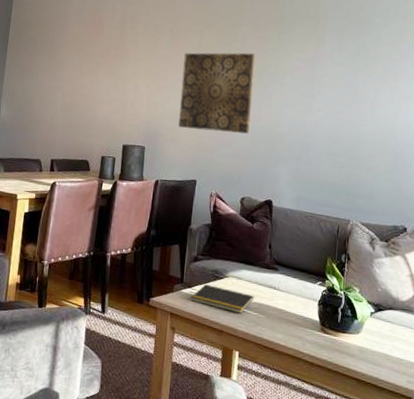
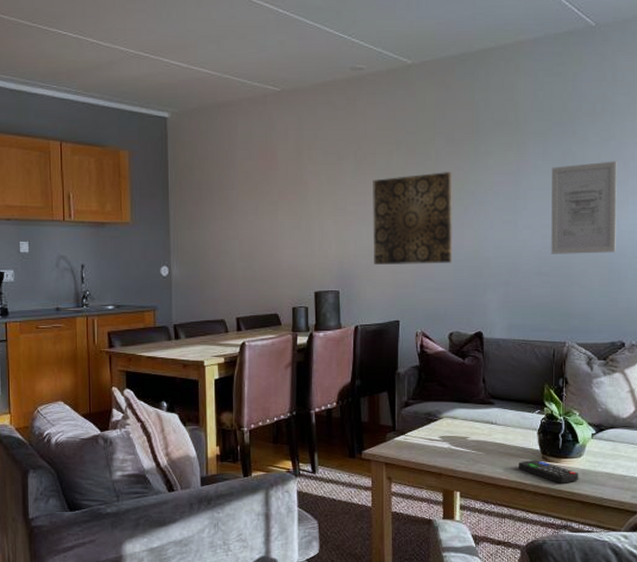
notepad: present [191,284,254,314] -> none [405,429,471,454]
remote control: none [297,329,356,359] -> present [519,459,579,483]
wall art: none [341,59,407,143] -> present [551,161,617,254]

